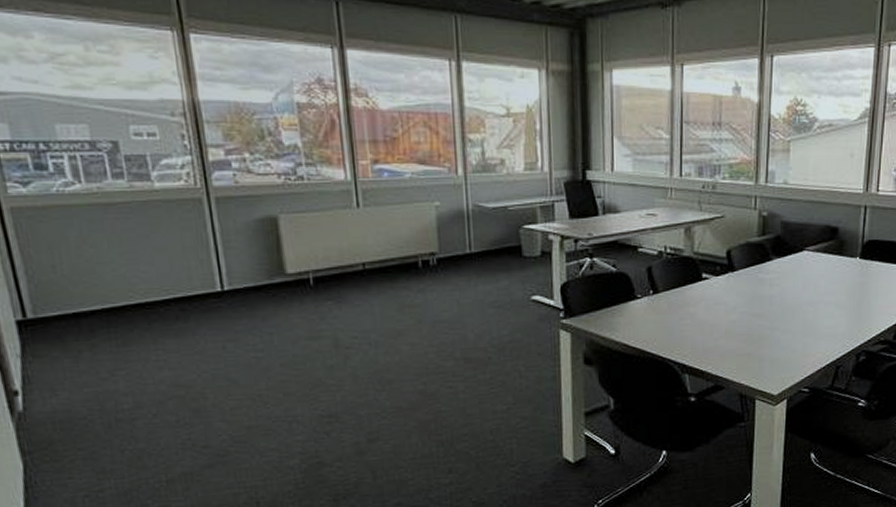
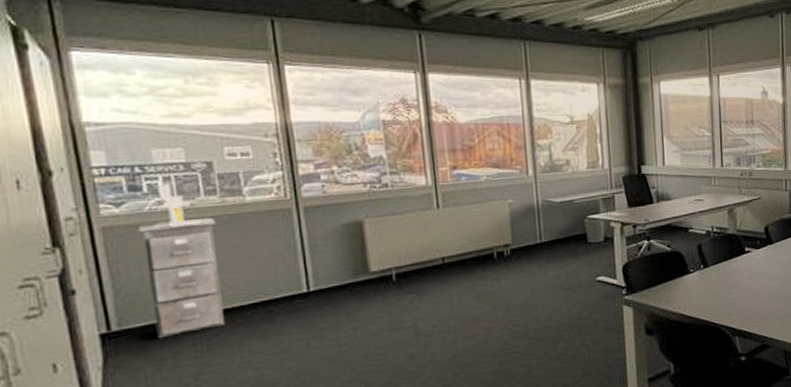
filing cabinet: none [47,203,138,329] -> present [139,217,224,338]
letter holder: none [61,162,108,210] -> present [152,182,199,227]

